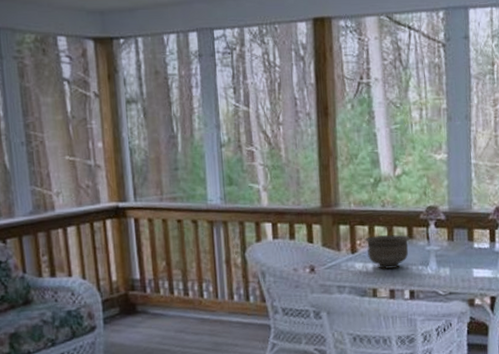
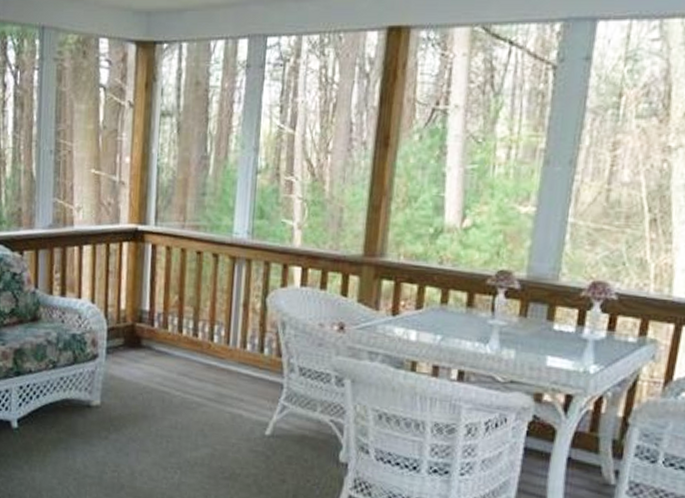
bowl: present [365,235,410,269] -> none [411,297,470,341]

